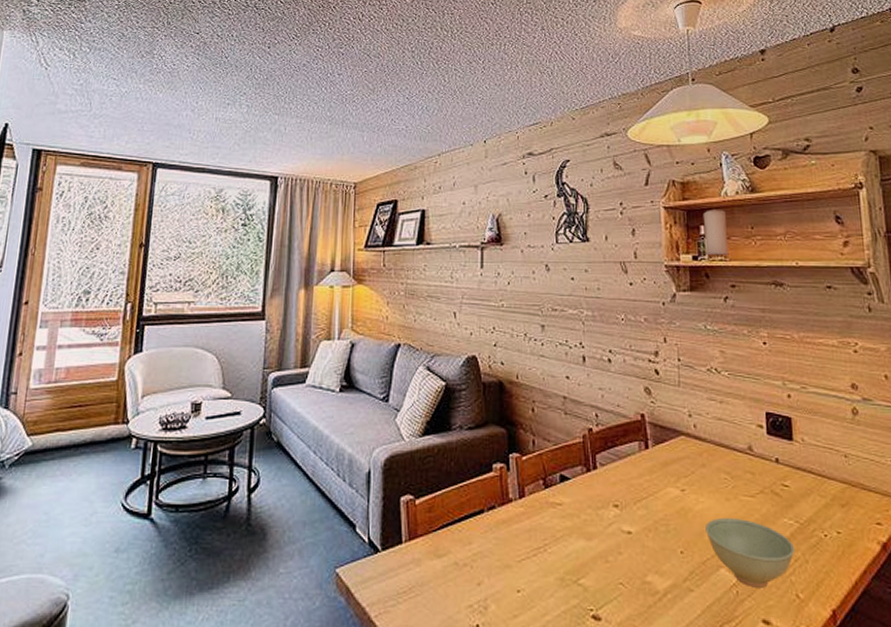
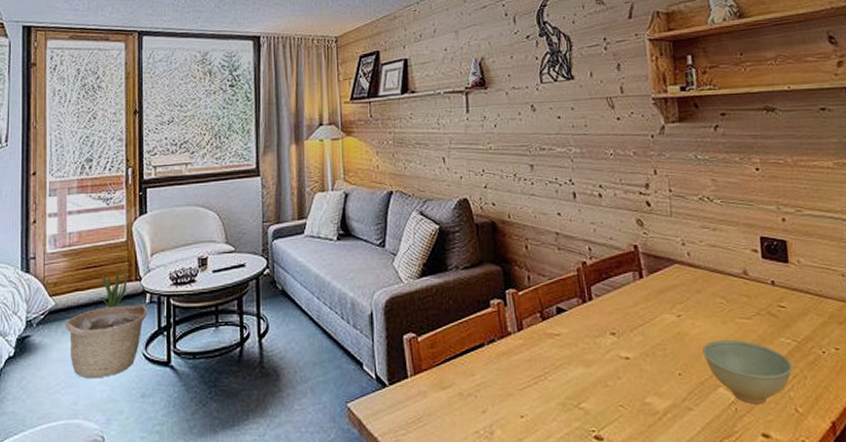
basket: none [40,449,132,529] -> present [65,305,148,379]
potted plant: none [81,409,115,452] -> present [99,268,128,309]
candle: present [702,208,729,256] -> none [689,37,718,86]

